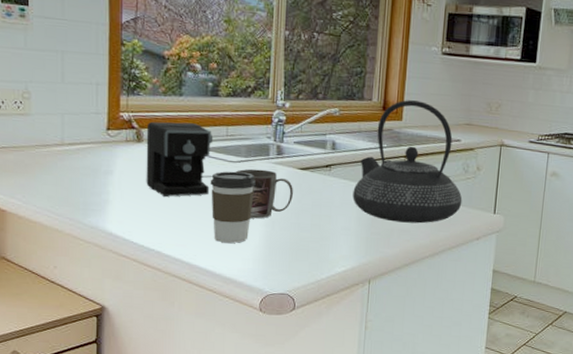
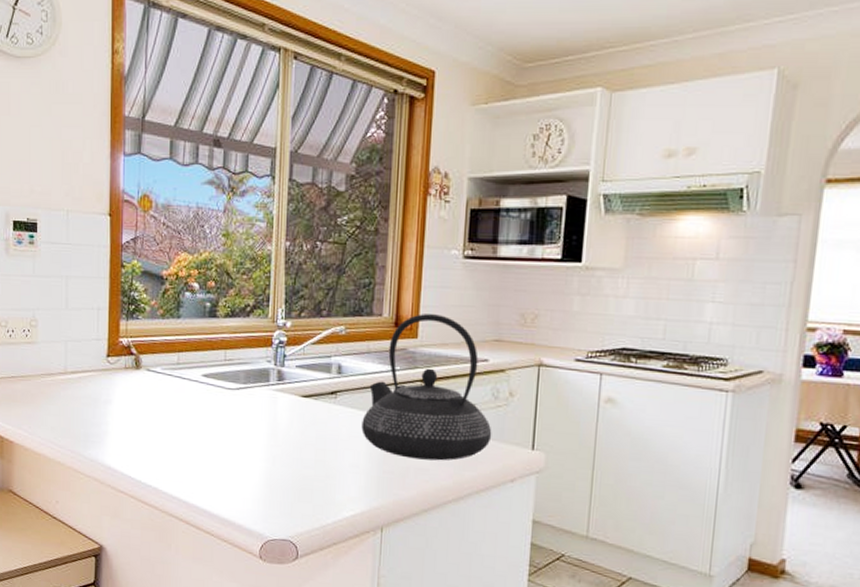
coffee maker: present [146,121,214,197] -> none [144,346,212,428]
coffee cup: present [210,171,256,244] -> none [207,399,255,481]
mug: present [235,168,293,219] -> none [233,396,295,453]

